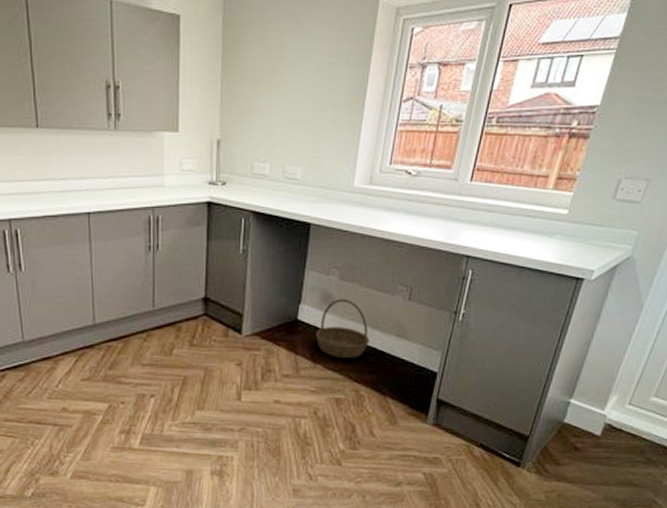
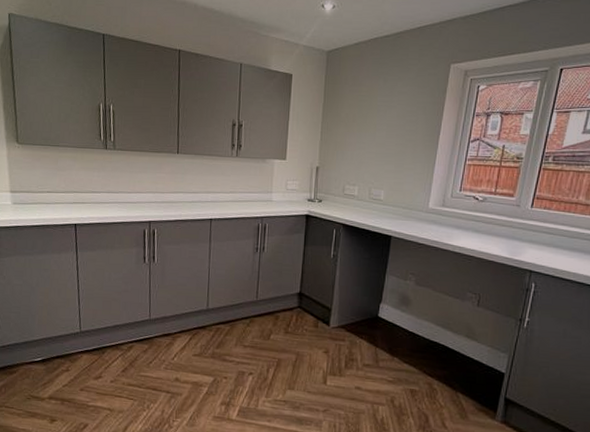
basket: present [315,298,370,359] -> none [393,301,442,355]

